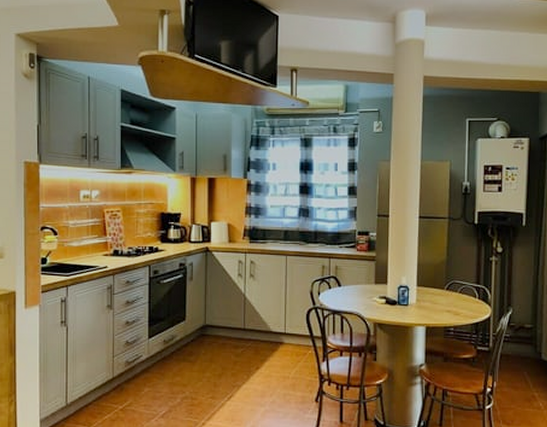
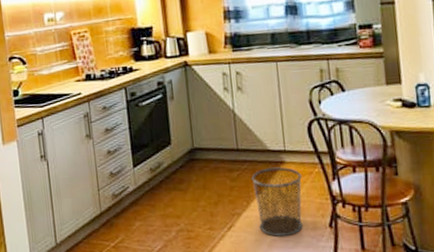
waste bin: none [253,347,297,407] -> present [251,167,303,237]

